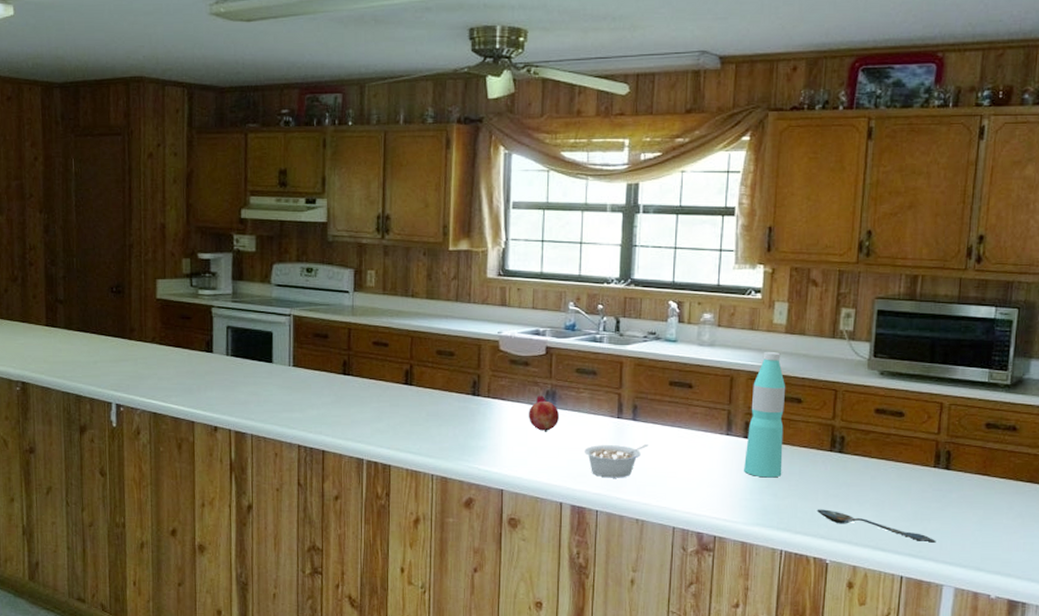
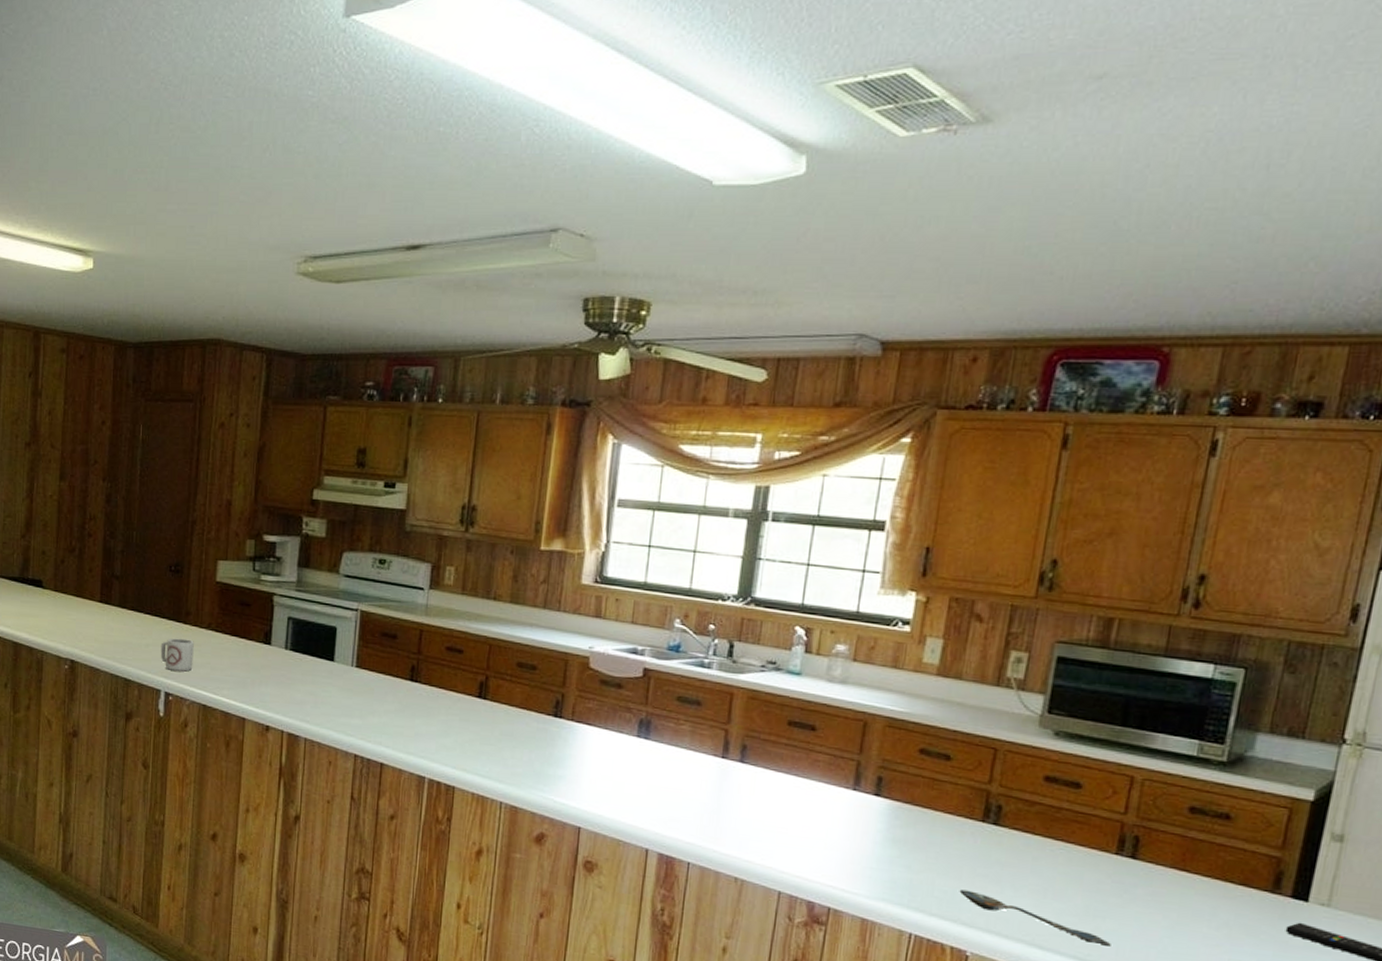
cup: none [108,353,141,384] -> present [160,638,194,672]
fruit: present [529,395,560,431] -> none [617,723,654,765]
legume: present [584,444,648,478] -> none [679,787,757,828]
water bottle: present [744,351,786,478] -> none [871,695,933,847]

